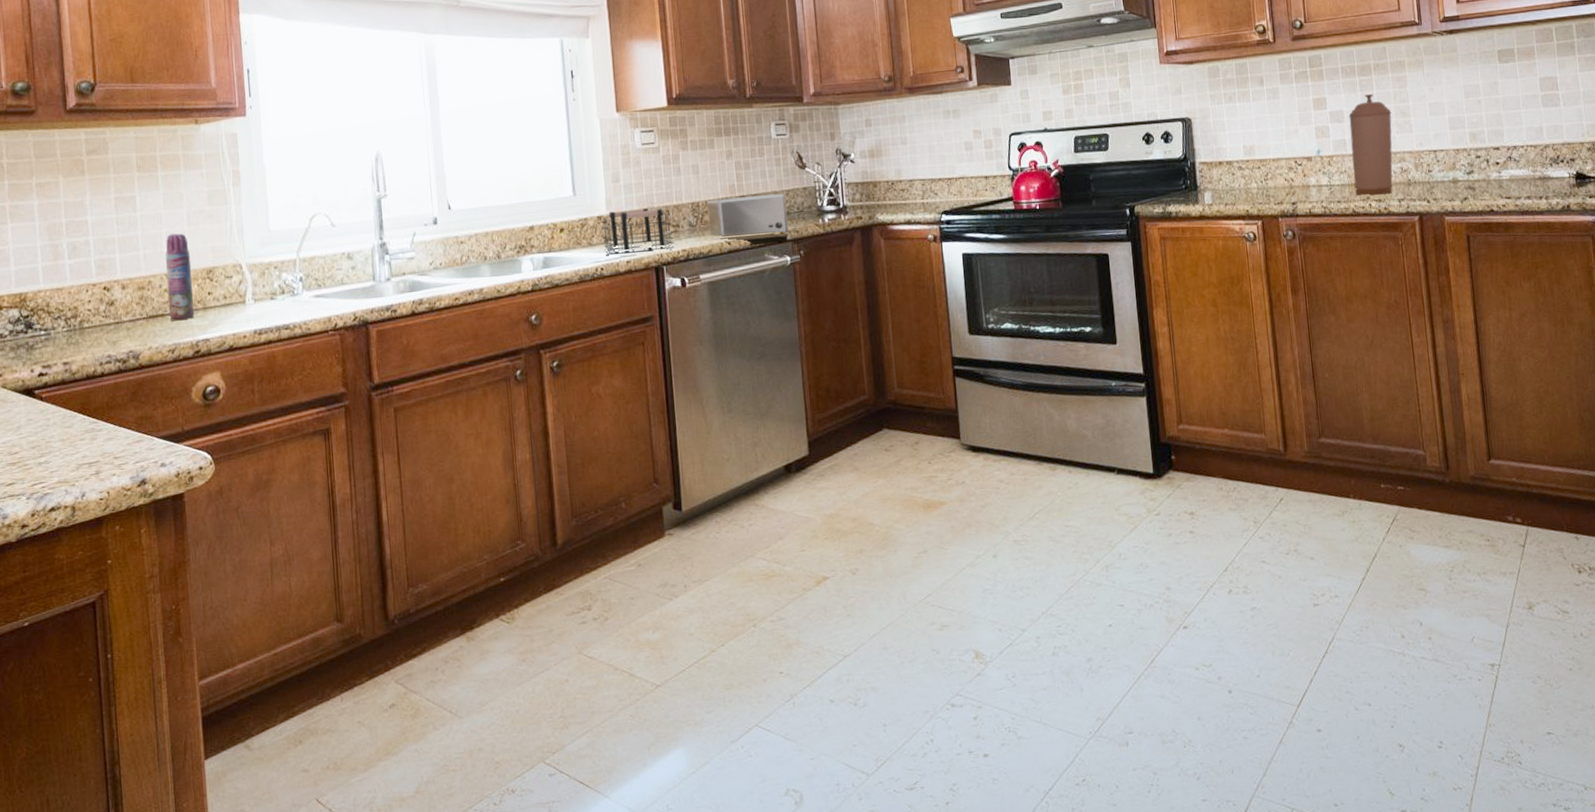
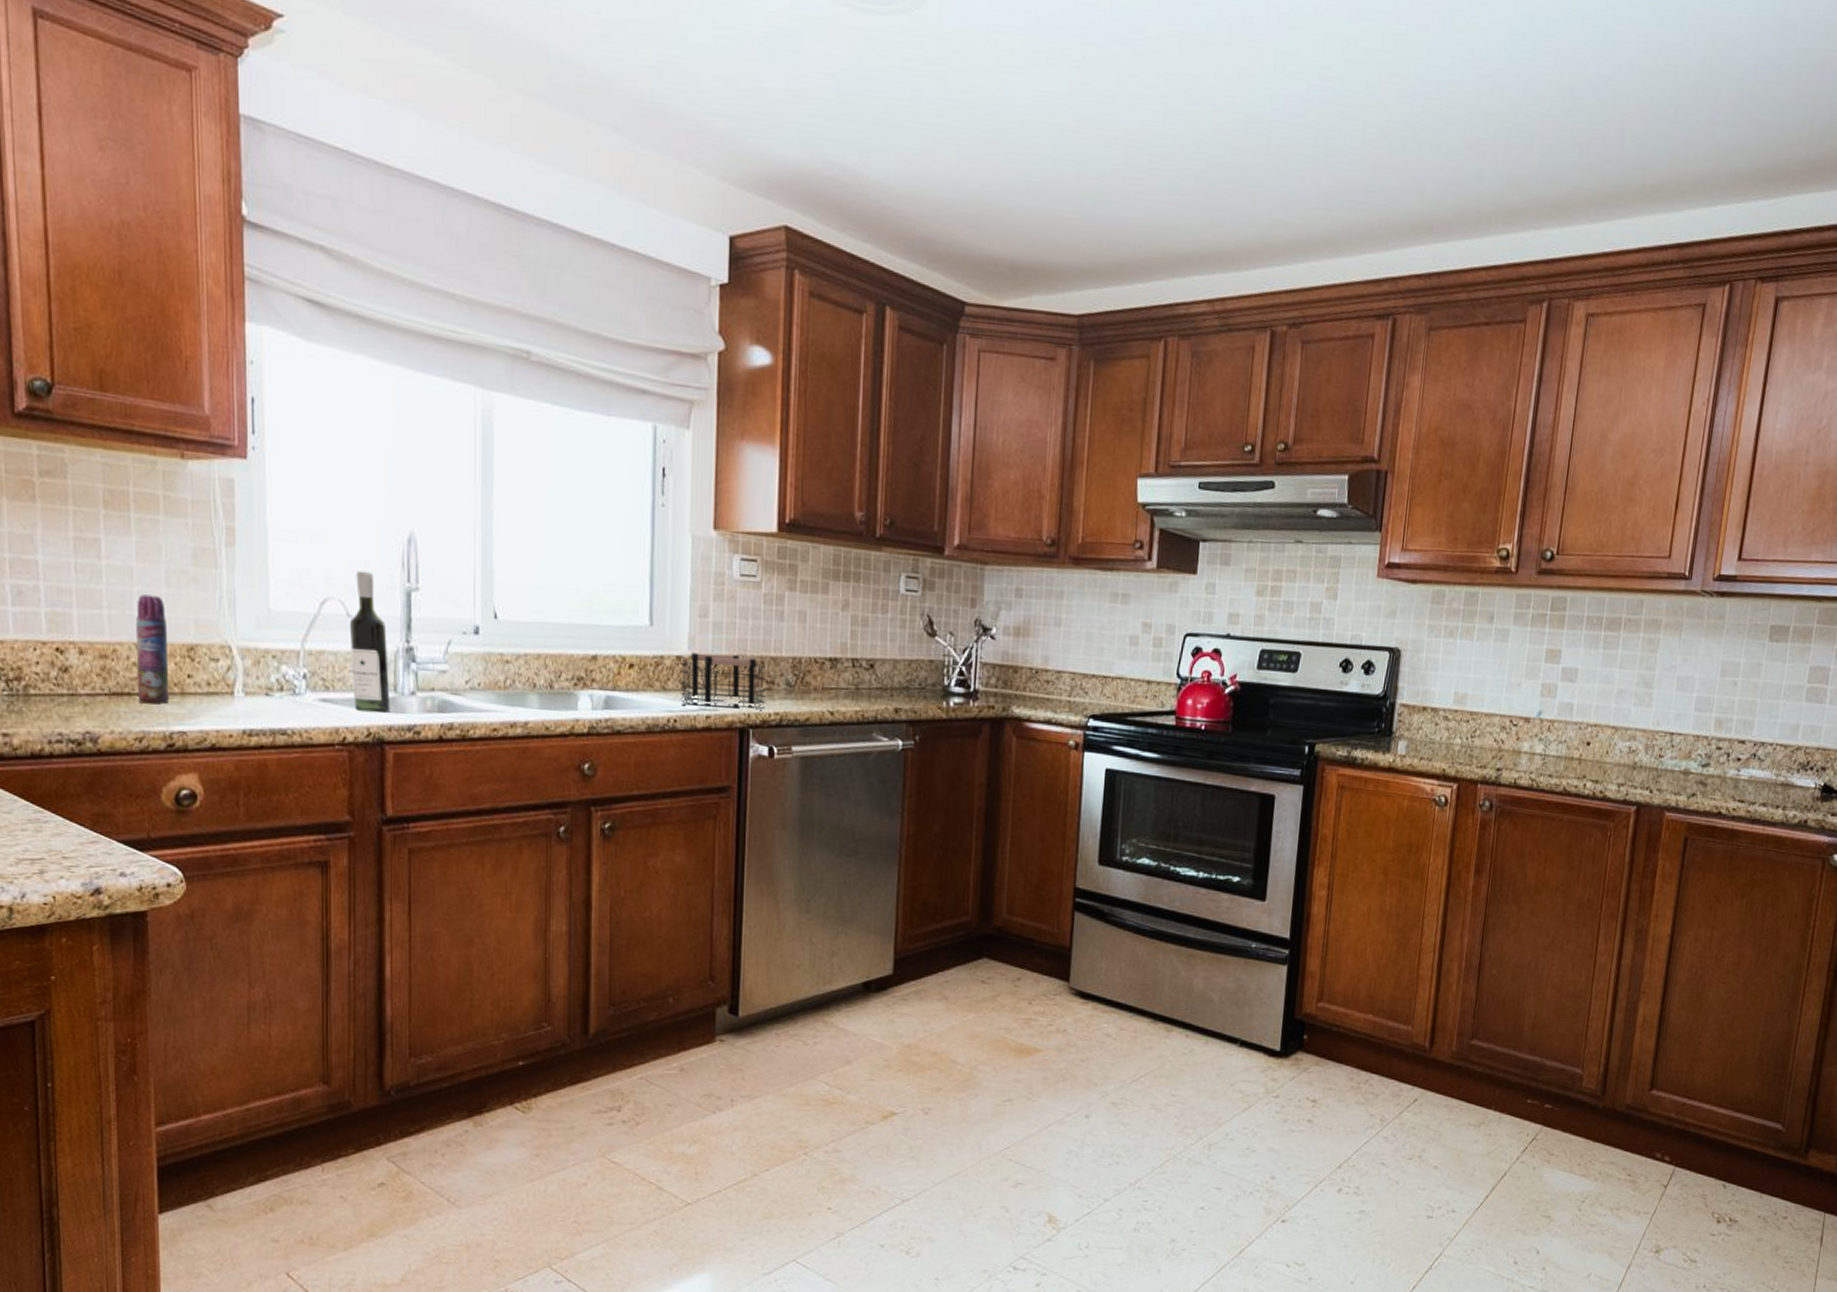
bottle: none [333,188,371,302] -> present [349,571,391,713]
toaster: present [707,194,789,246] -> none [809,657,906,724]
canister: present [1349,94,1393,198] -> none [1570,654,1633,778]

